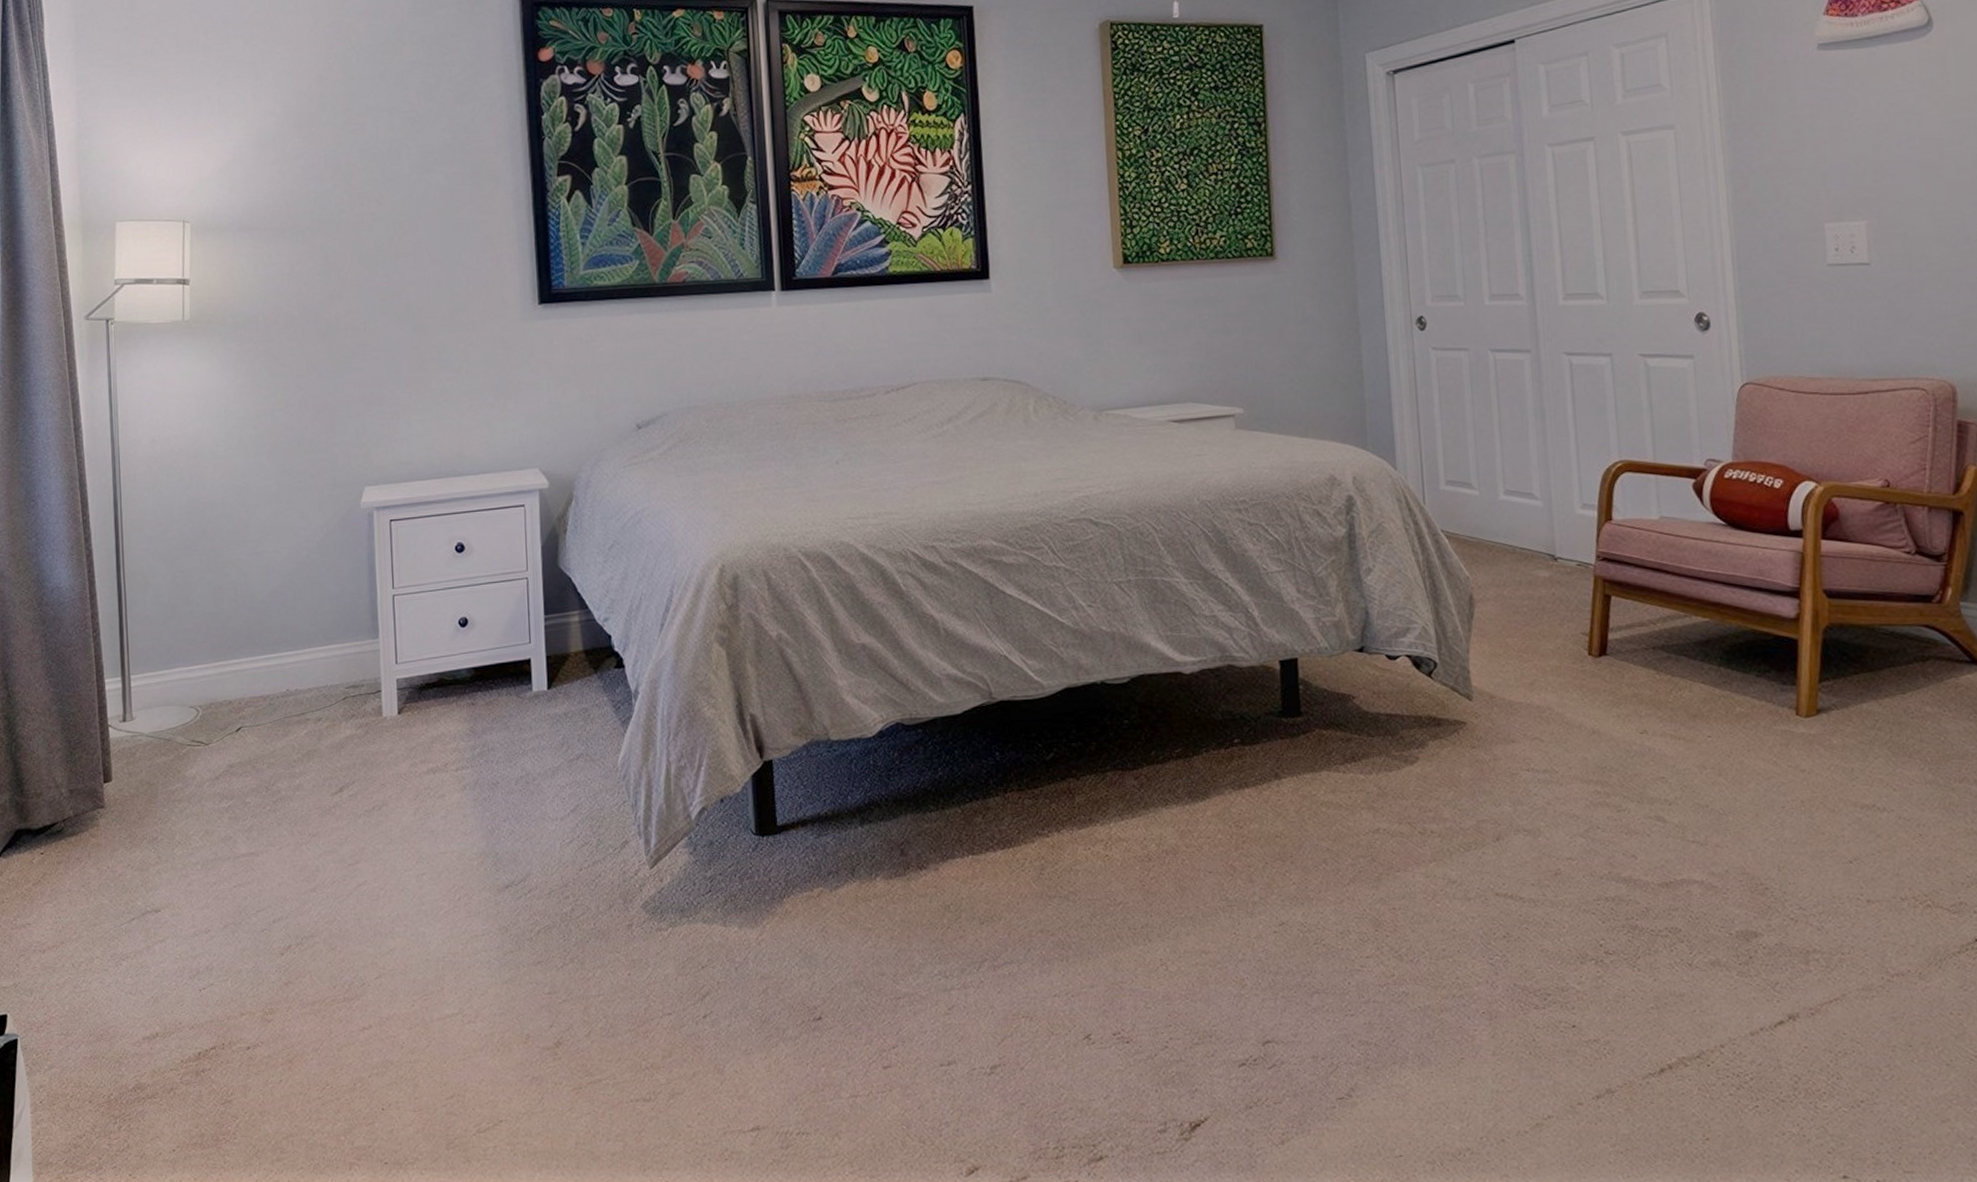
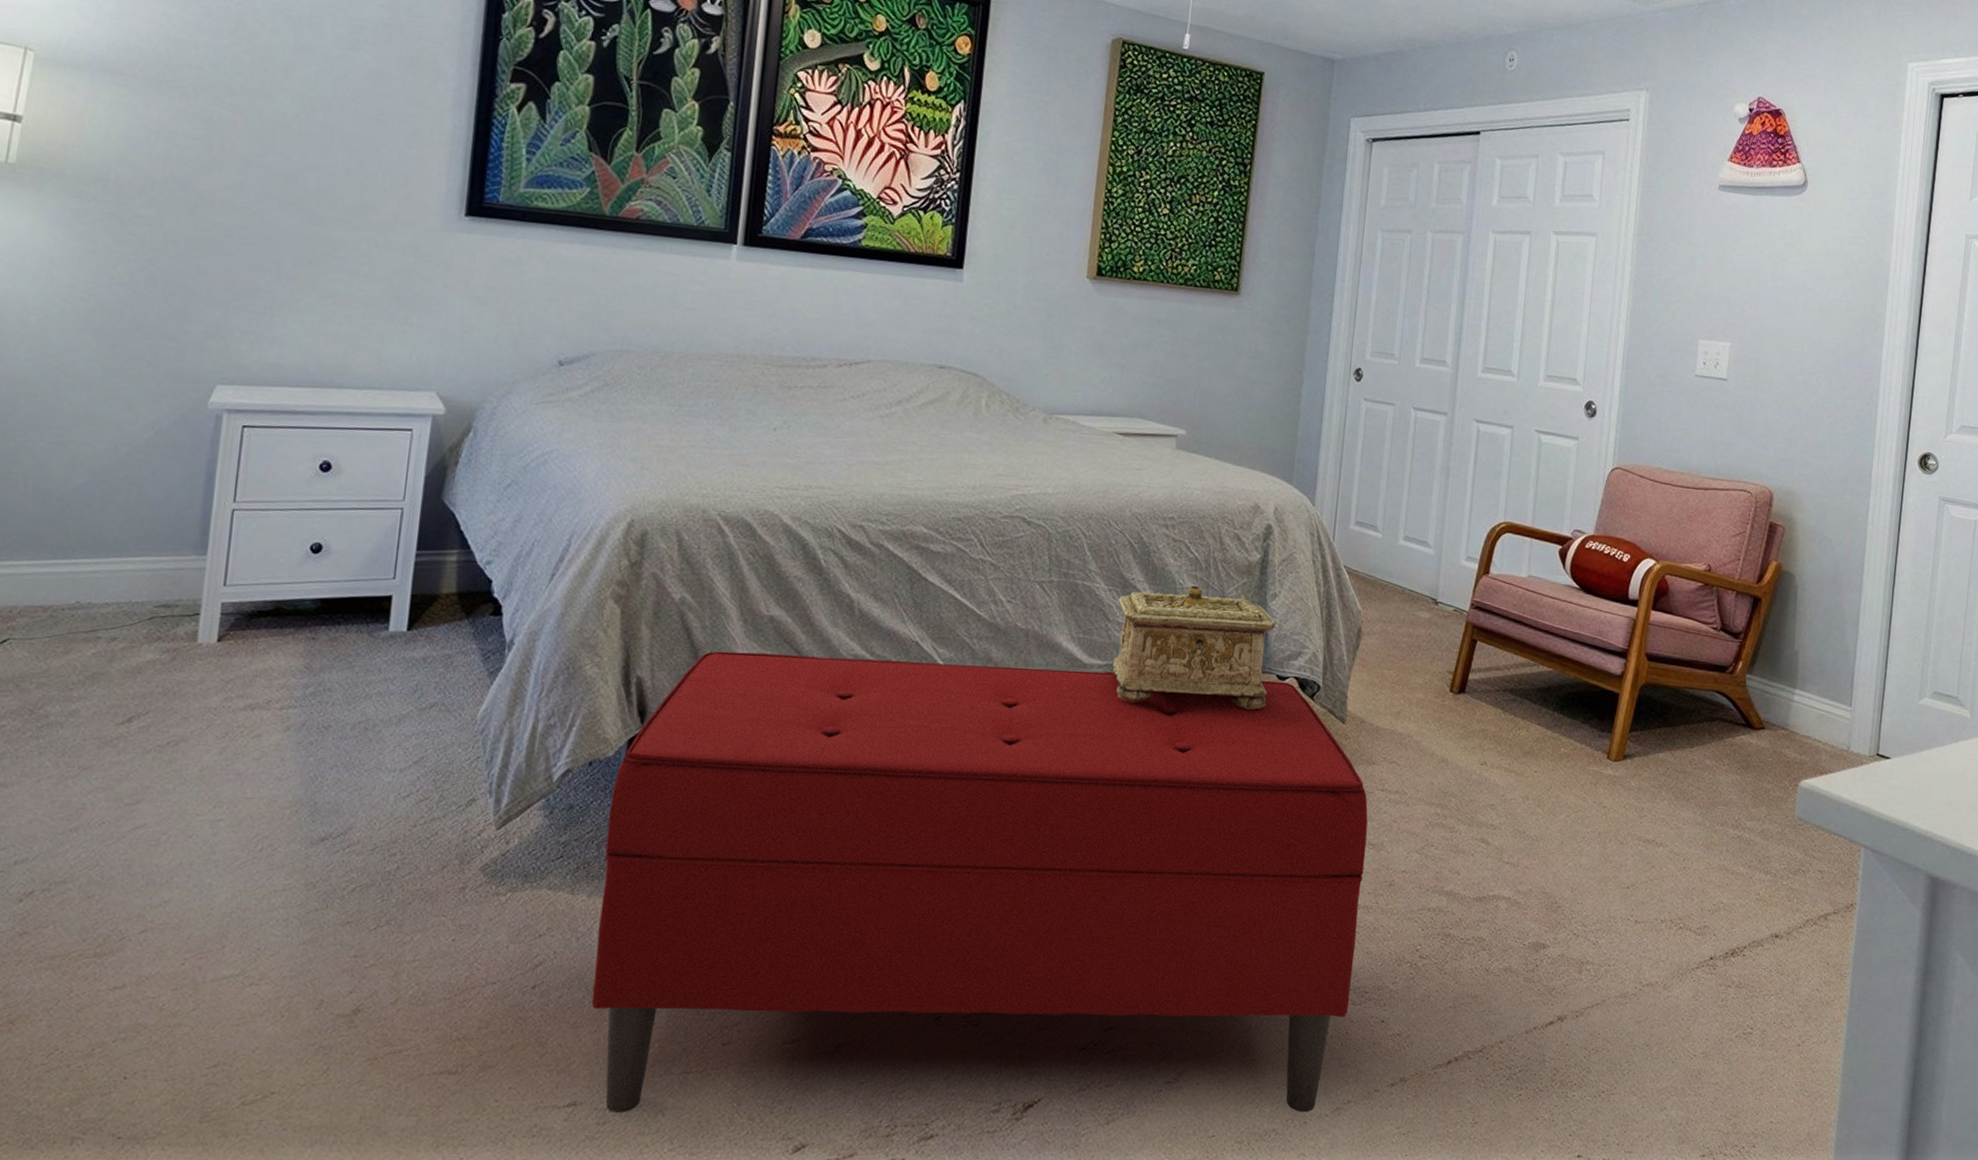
bench: none [745,661,1531,1136] -> present [591,651,1368,1113]
decorative box: none [1201,569,1379,698] -> present [1111,586,1275,710]

